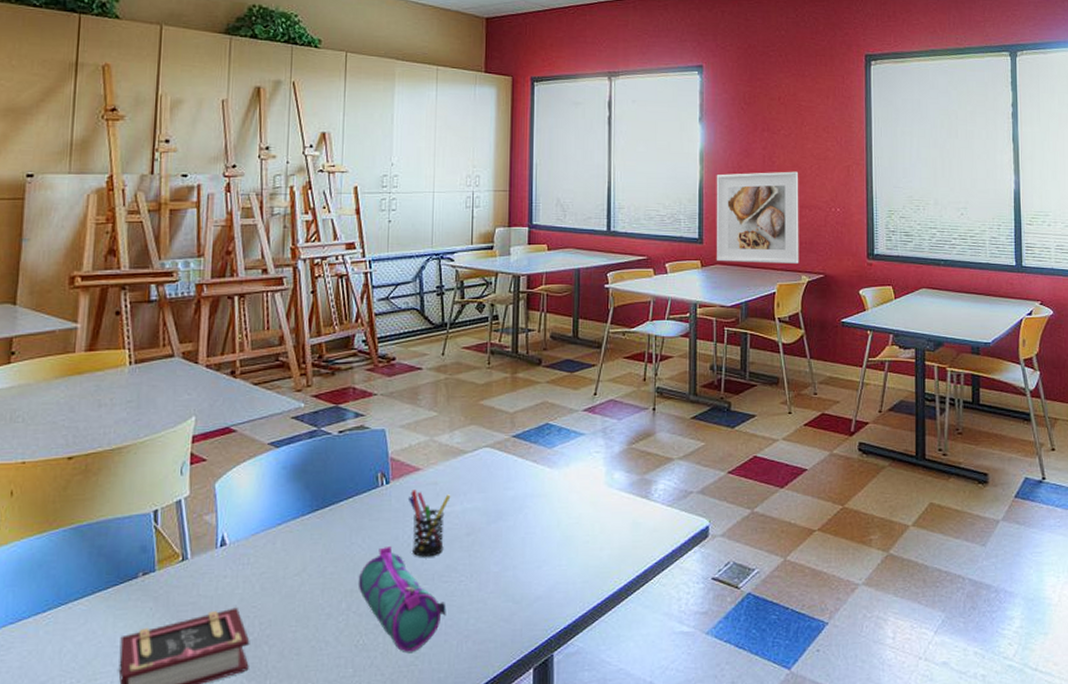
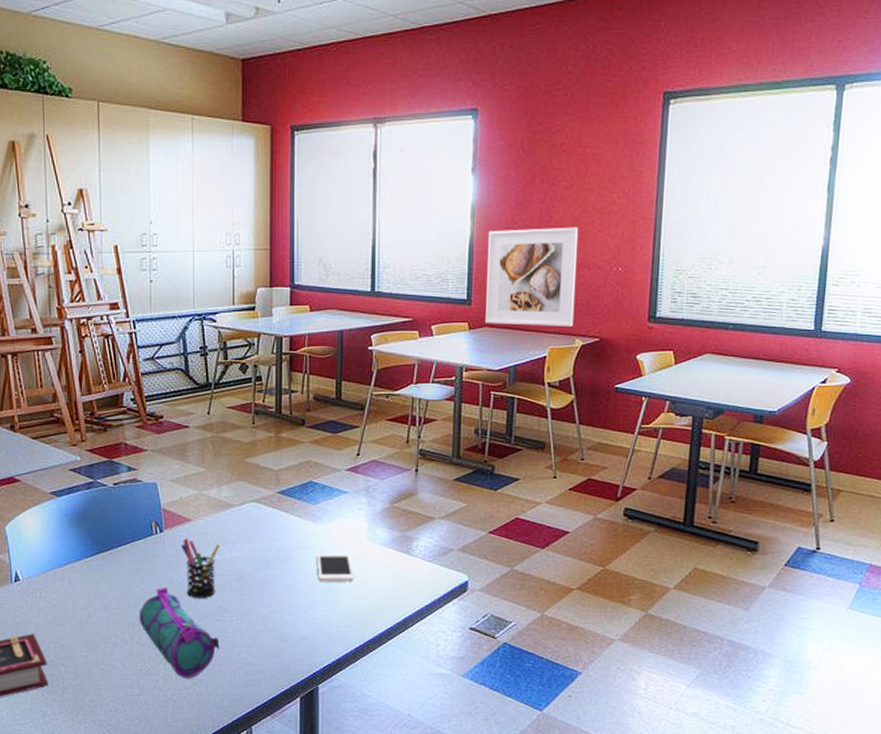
cell phone: none [552,500,592,532] -> present [316,553,355,581]

